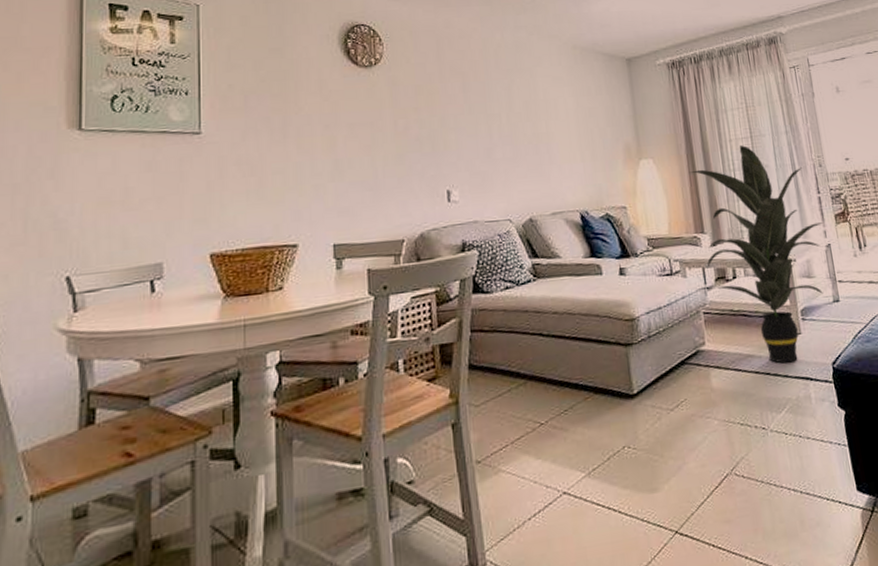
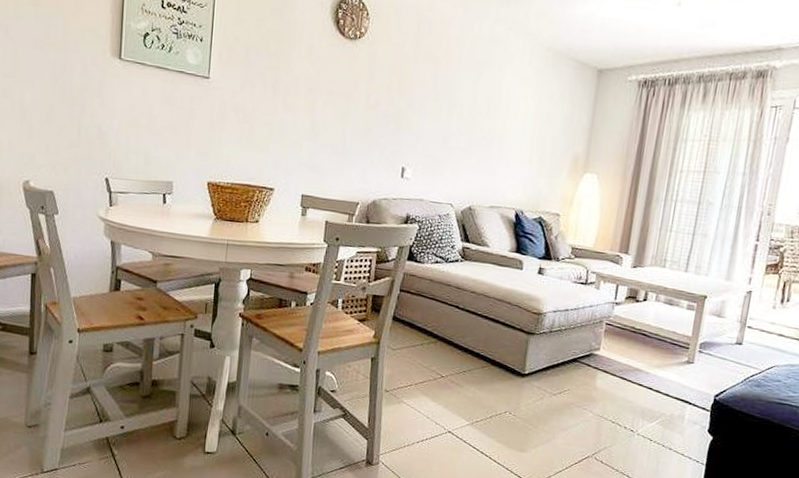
indoor plant: present [689,144,825,364] -> none [621,177,753,385]

